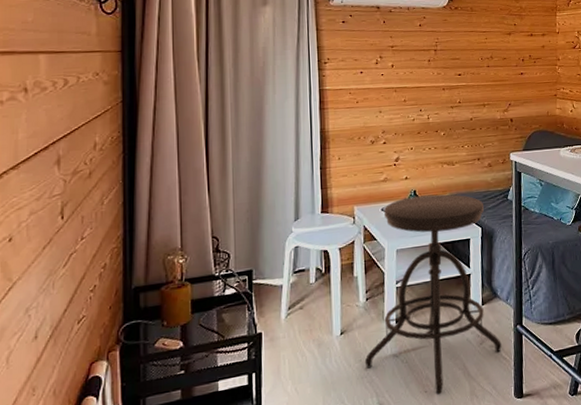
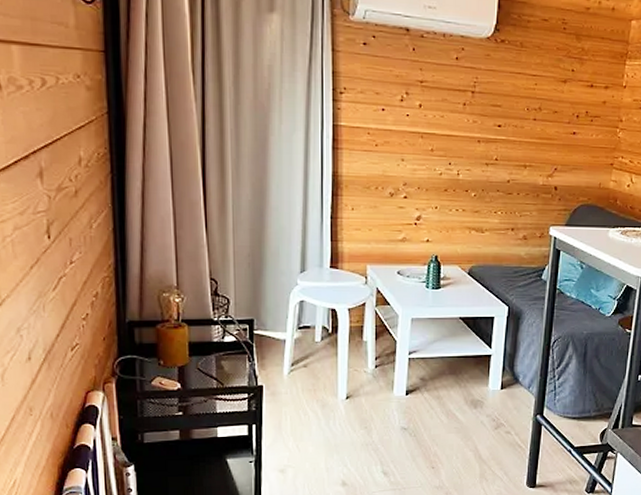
stool: present [364,194,502,394] -> none [370,262,518,472]

